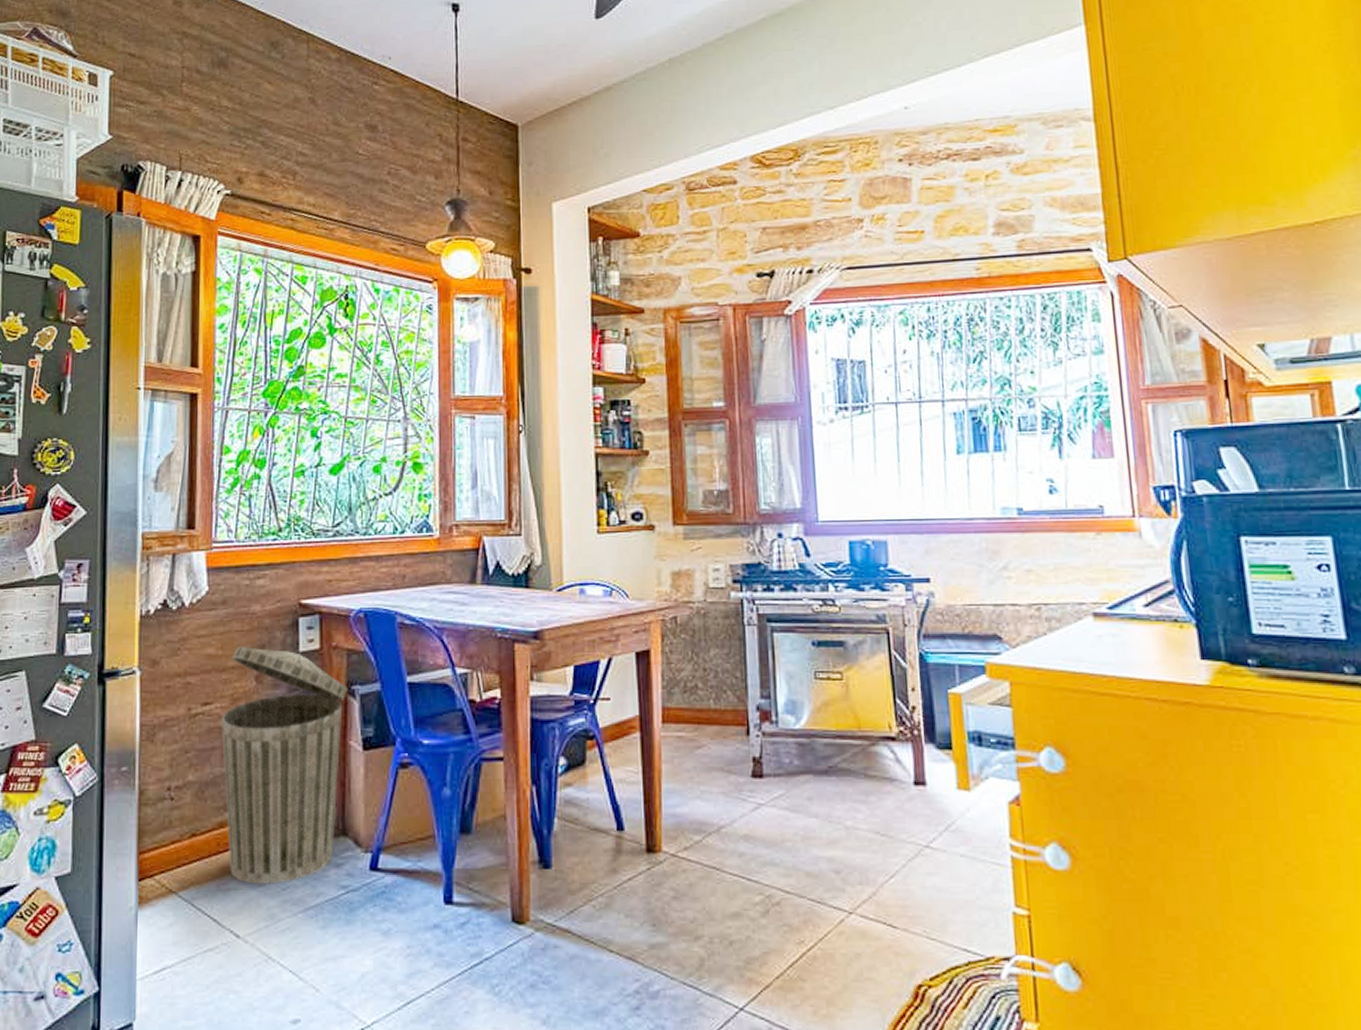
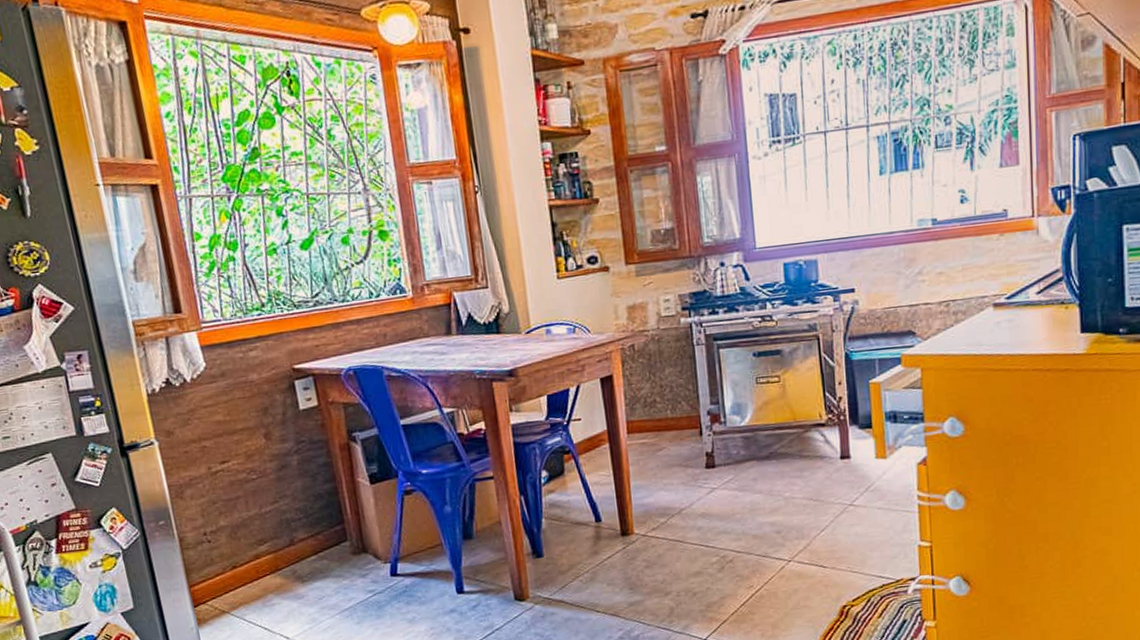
trash can: present [222,647,347,884] -> none [239,410,358,599]

